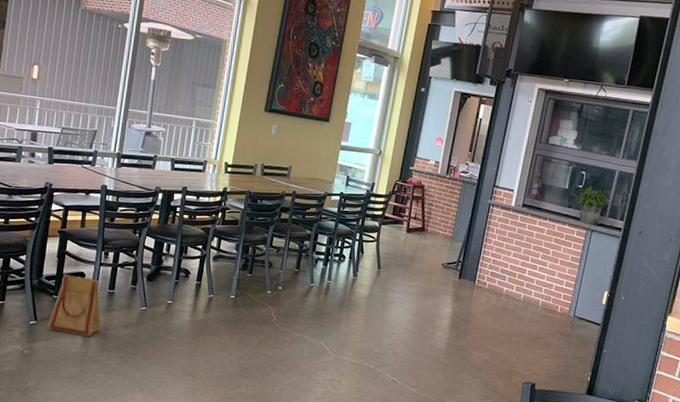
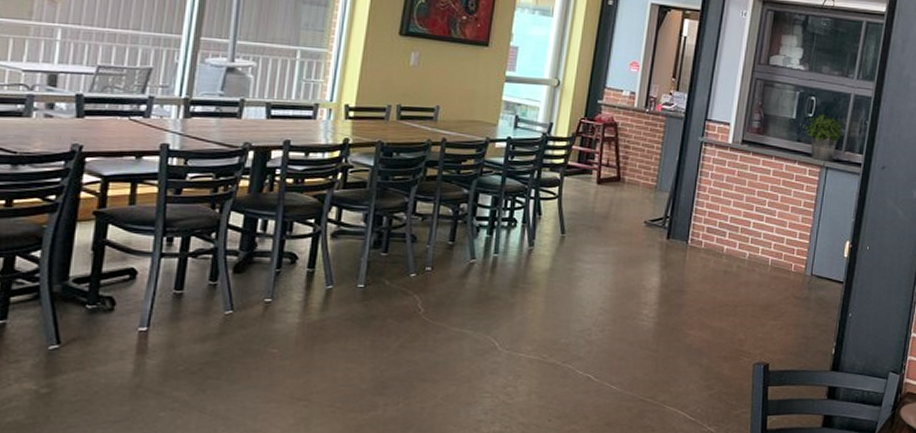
shopping bag: present [47,274,101,337] -> none [77,273,163,359]

